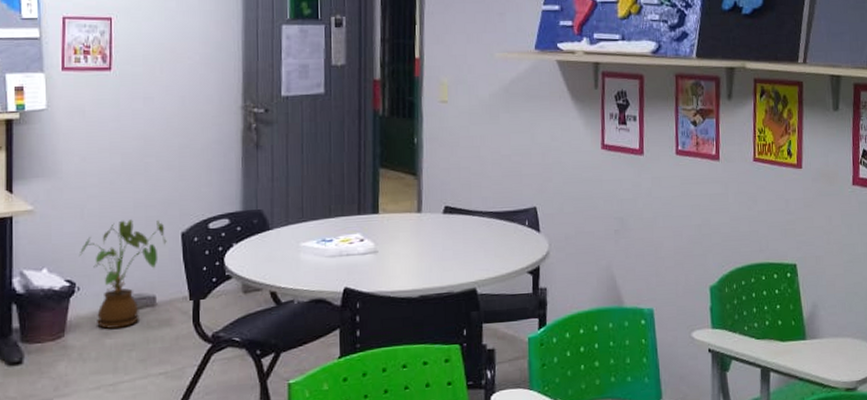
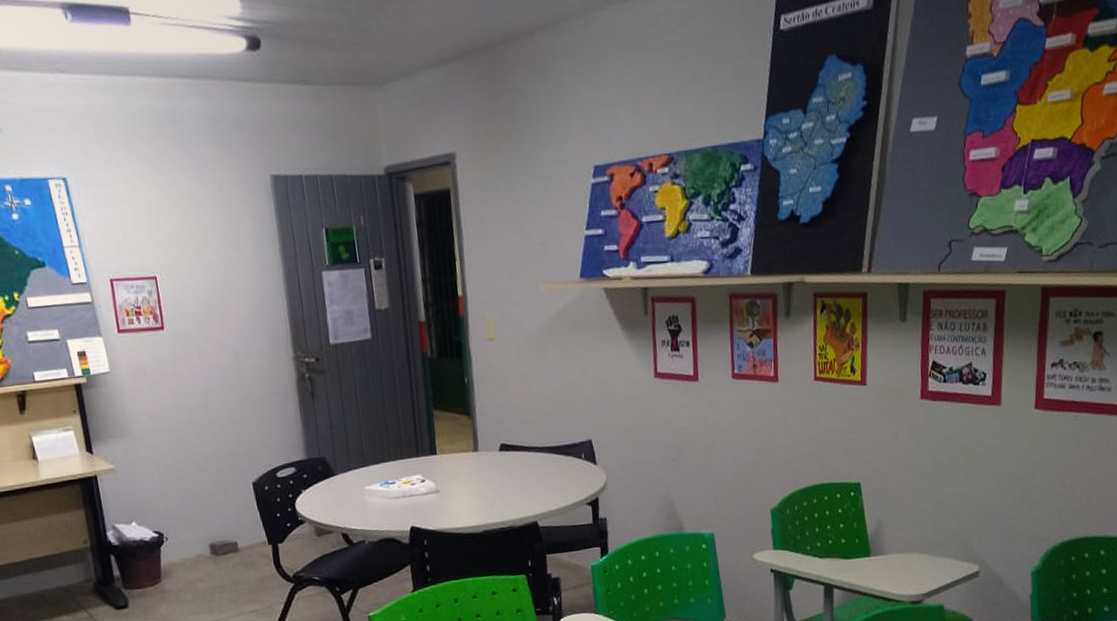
house plant: present [78,219,167,329] -> none [162,471,240,574]

